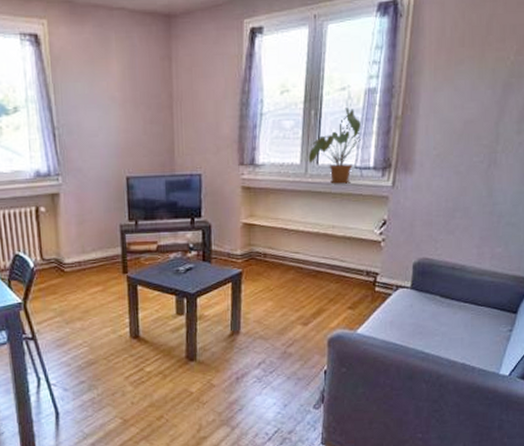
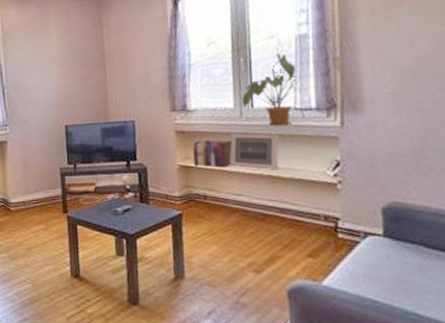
books: none [257,196,295,226] -> present [192,138,233,168]
picture frame: none [291,190,338,229] -> present [230,133,279,170]

